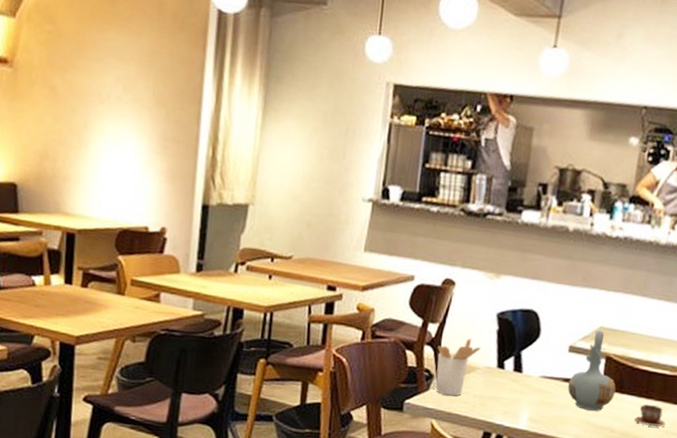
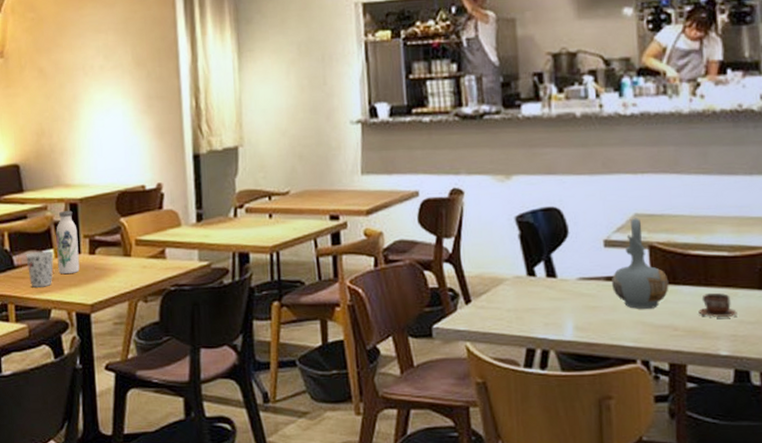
cup: none [13,275,44,313] -> present [26,251,54,288]
water bottle: none [46,239,72,304] -> present [56,211,80,275]
utensil holder: present [436,338,481,396] -> none [457,248,505,314]

